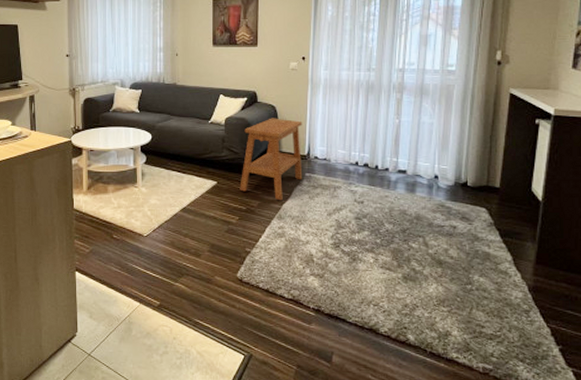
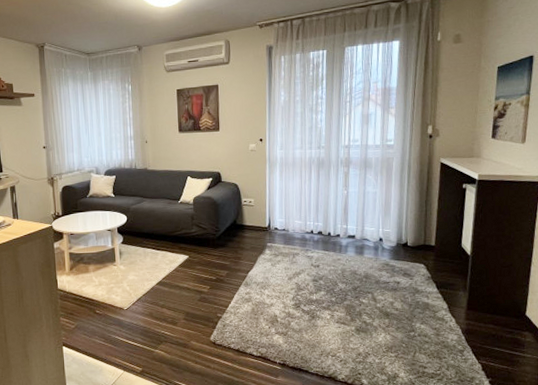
side table: present [239,118,303,201] -> none [209,195,265,270]

